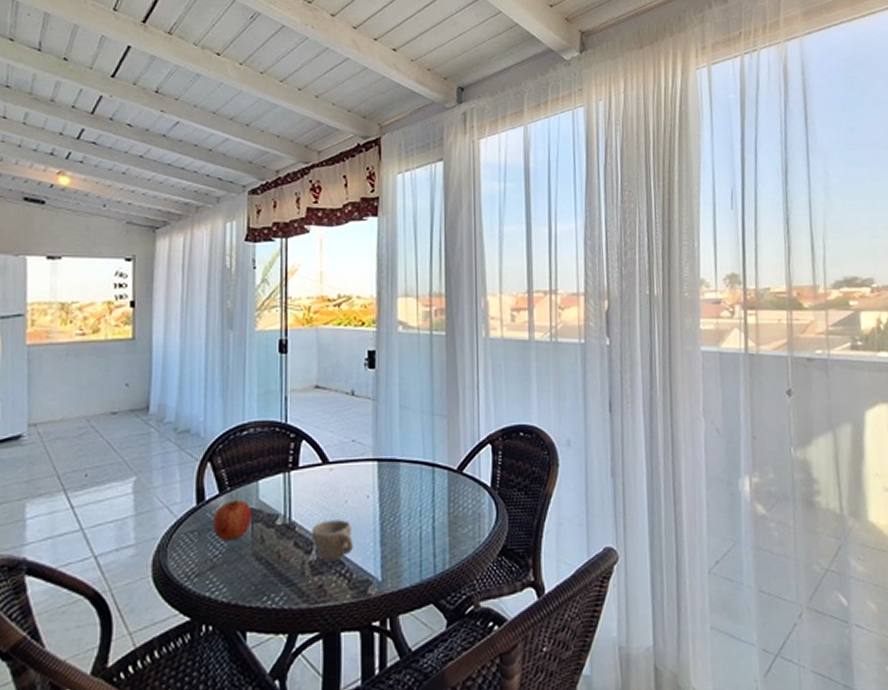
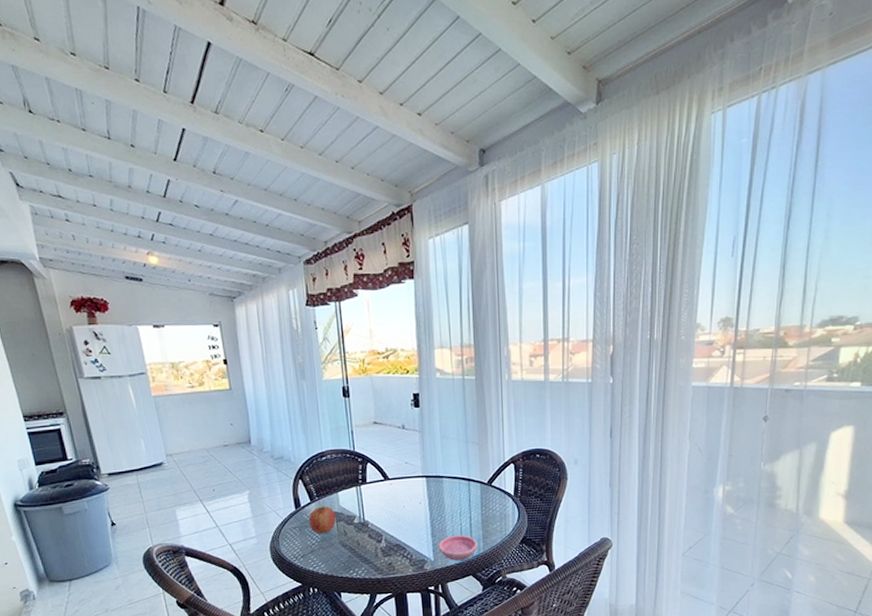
cup: present [311,519,353,562] -> none [380,519,412,548]
saucer: none [389,542,442,581] -> present [438,535,478,560]

